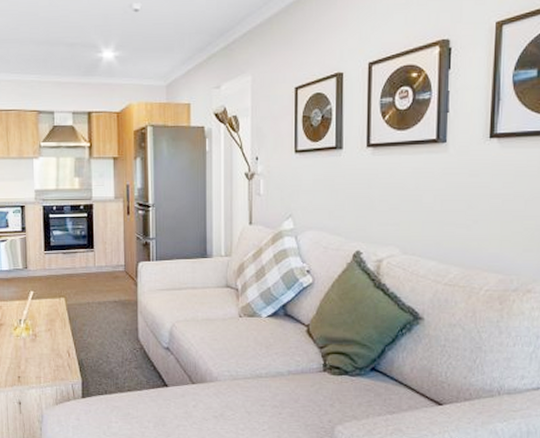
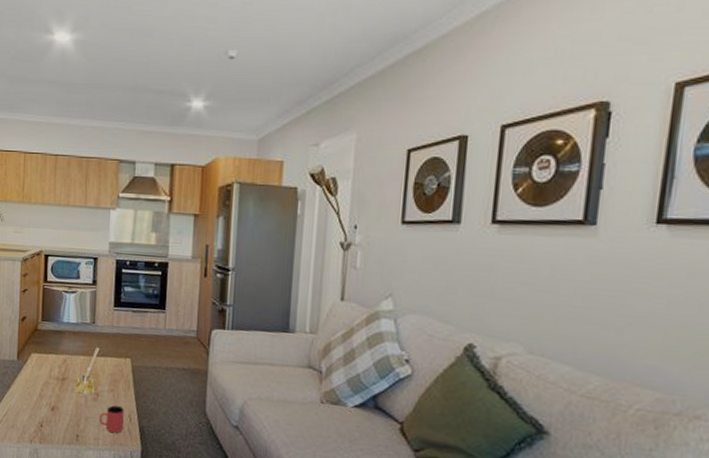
cup: none [39,344,63,370] -> present [99,405,124,434]

